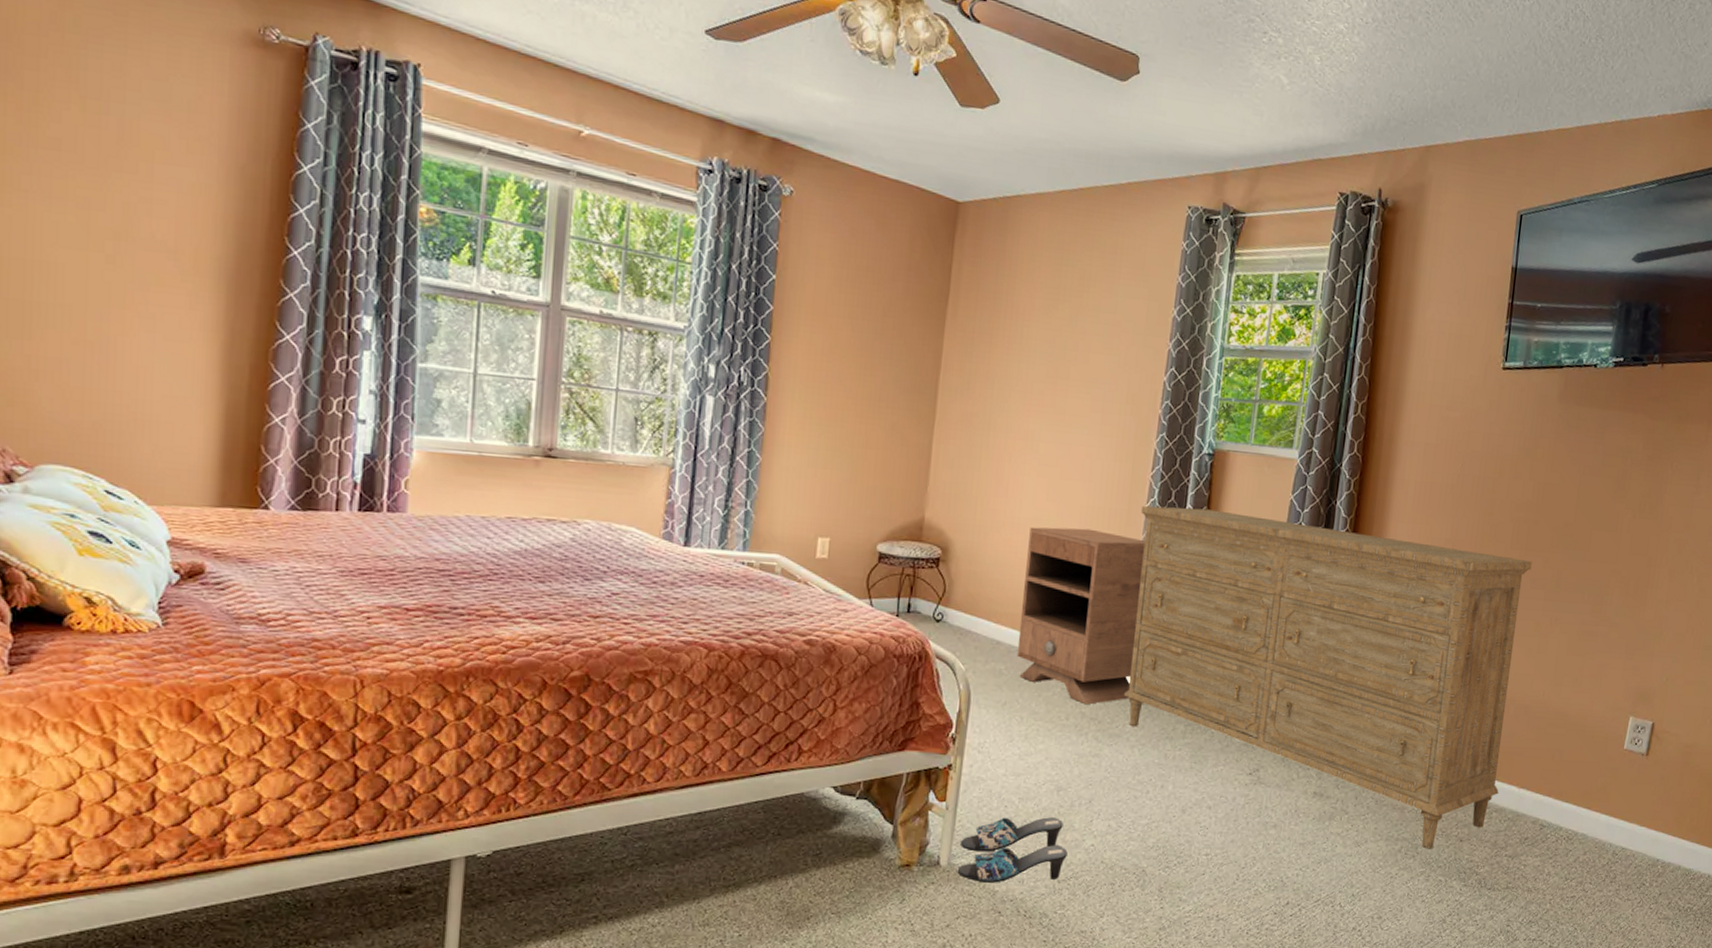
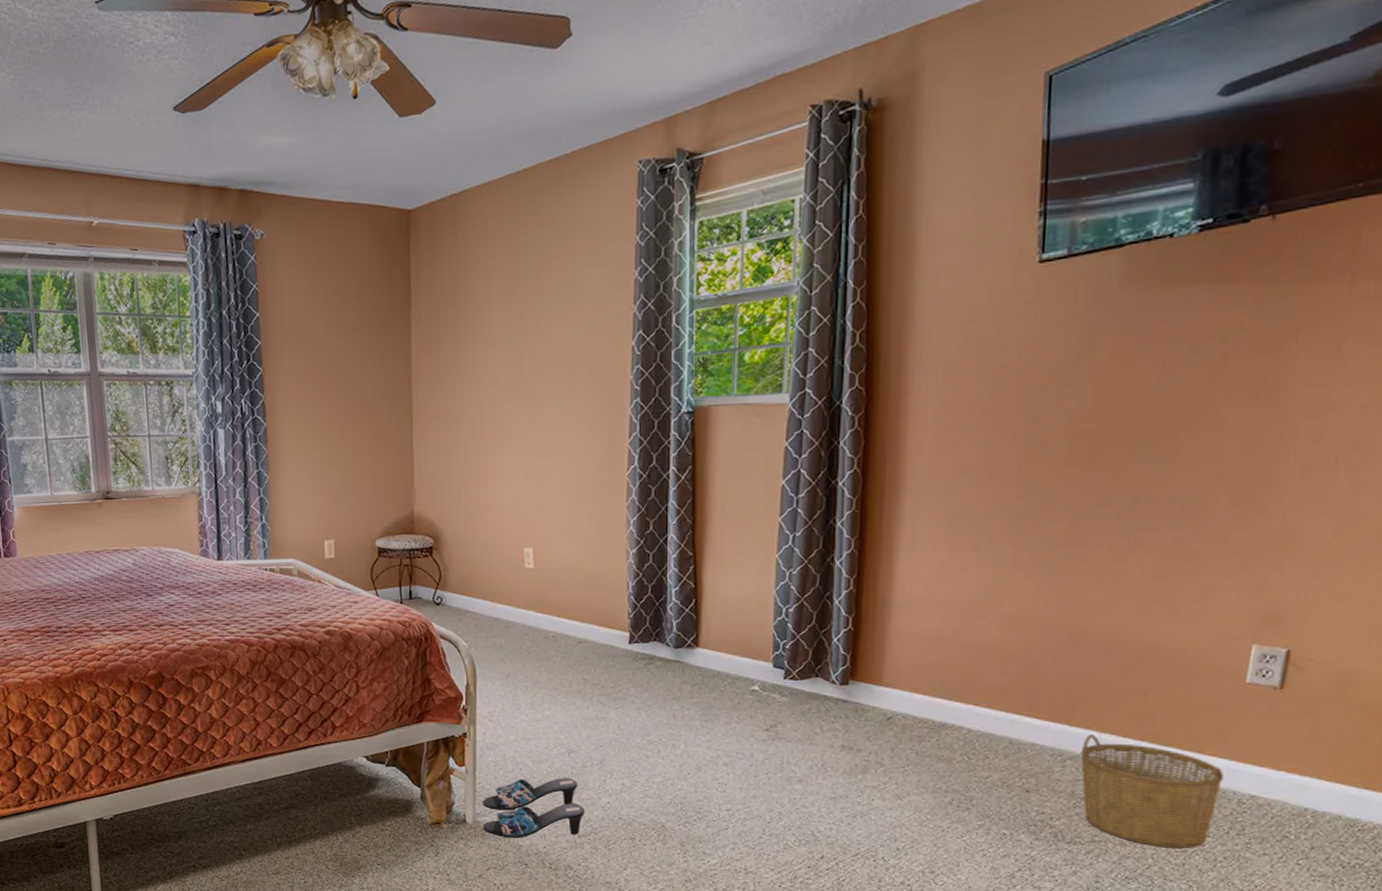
nightstand: present [1016,527,1146,705] -> none [513,503,631,671]
dresser: present [1123,505,1532,849] -> none [622,468,1098,801]
basket: none [1502,789,1605,894] -> present [1080,734,1224,848]

